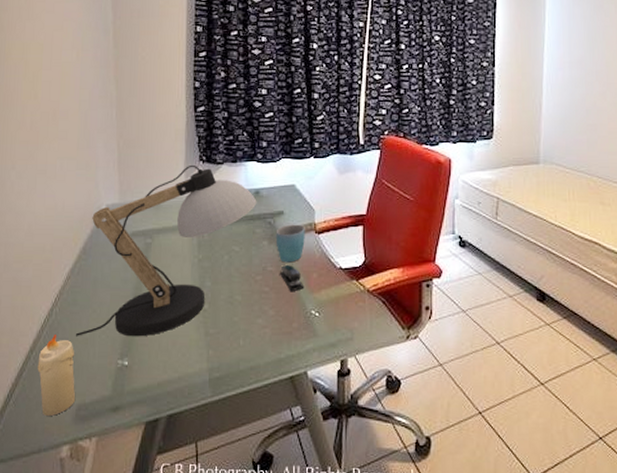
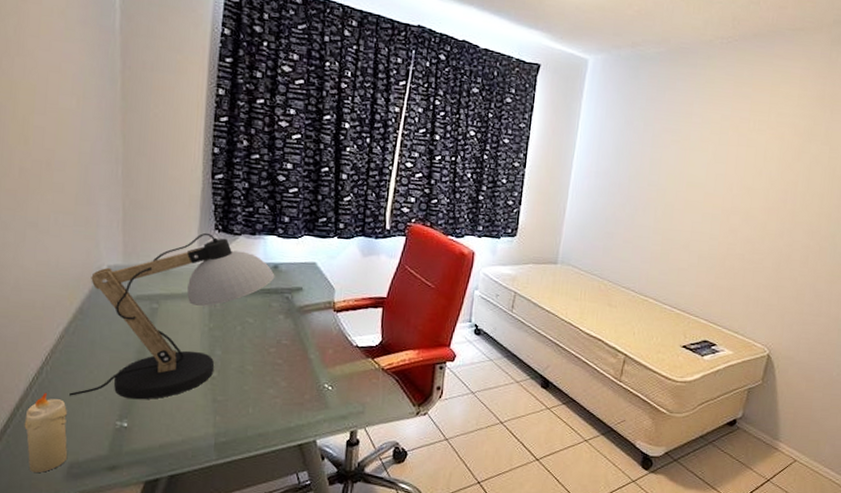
mug: present [275,224,305,263] -> none [292,301,324,338]
stapler: present [280,265,304,292] -> none [295,340,319,366]

